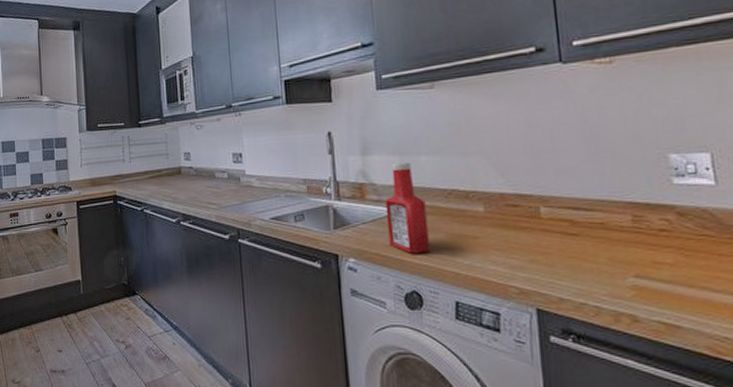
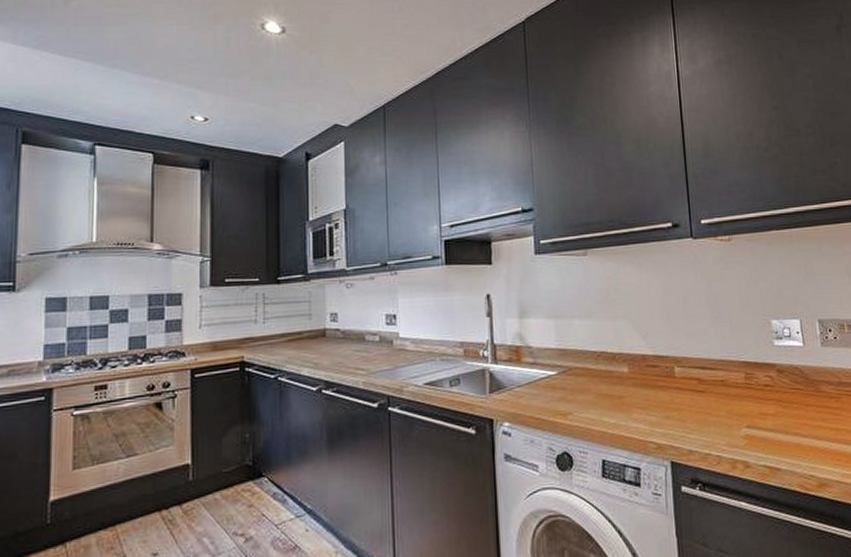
ketchup bottle: present [385,162,430,254] -> none [540,325,580,415]

